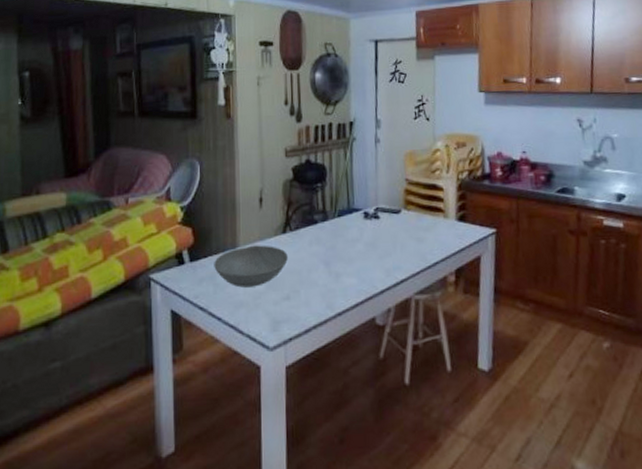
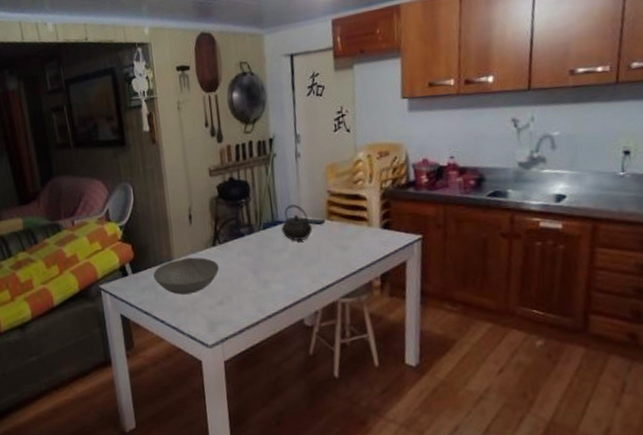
kettle: none [357,191,389,230] -> present [281,204,313,241]

